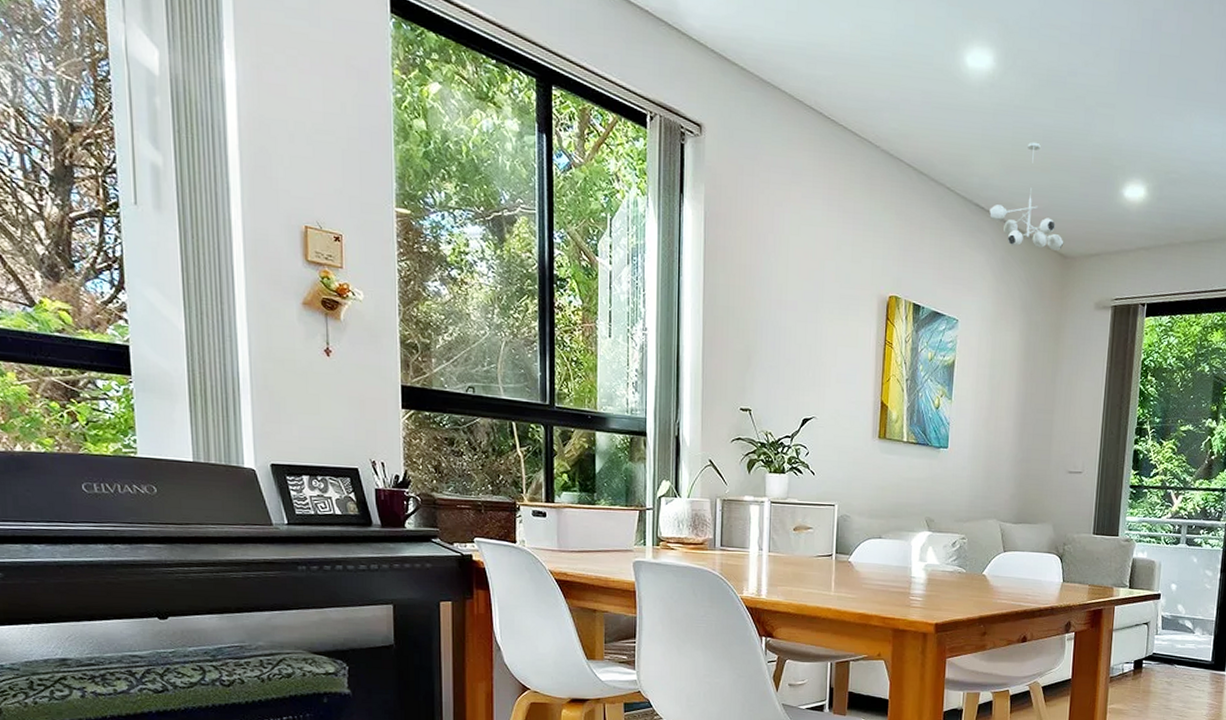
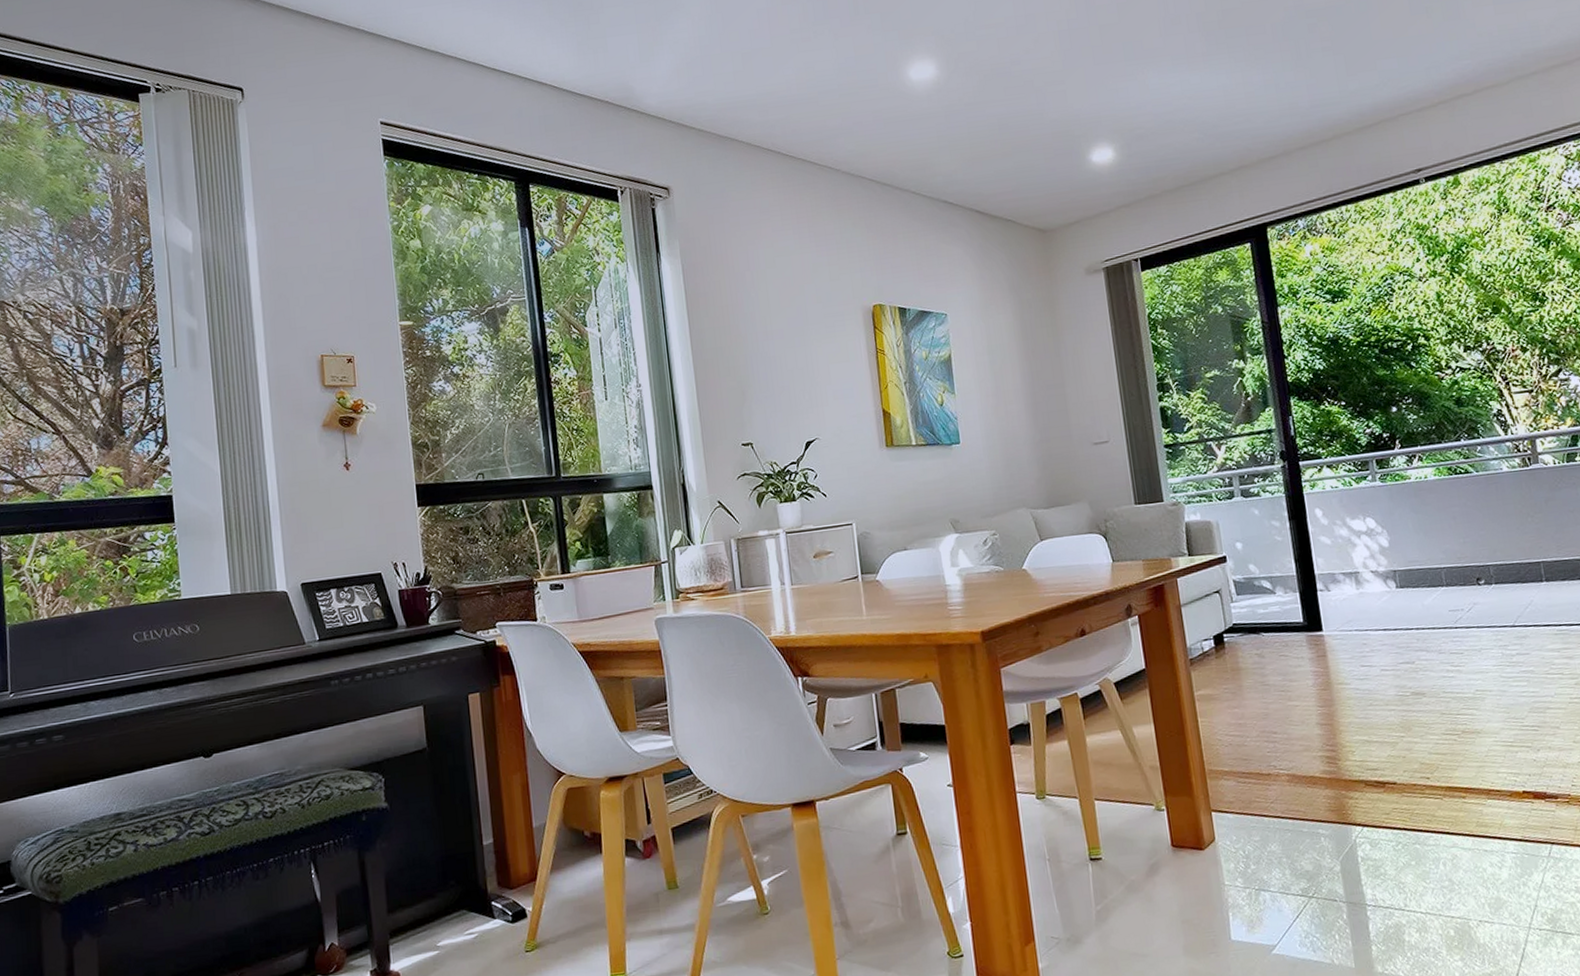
ceiling light fixture: present [989,141,1064,251] -> none [958,131,1041,233]

